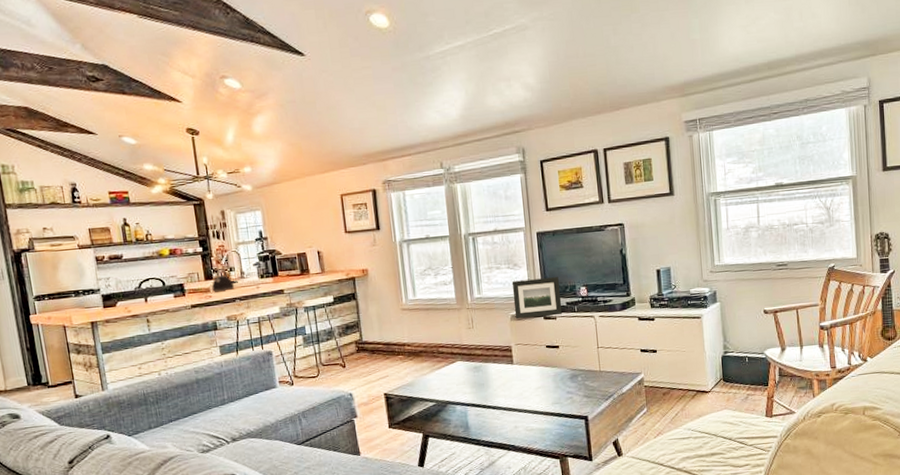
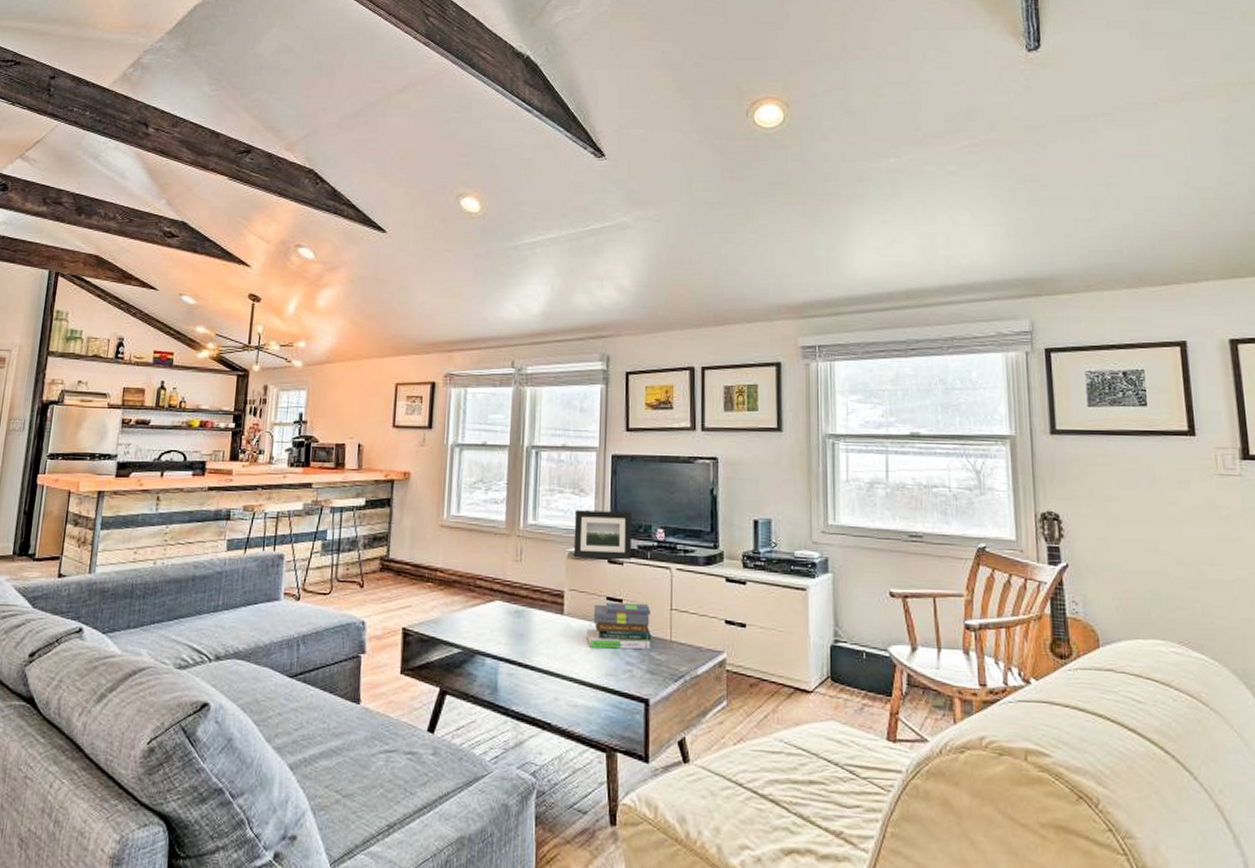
kettle: present [212,268,235,294] -> none [234,449,260,478]
books: none [533,347,585,386] -> present [587,603,652,650]

